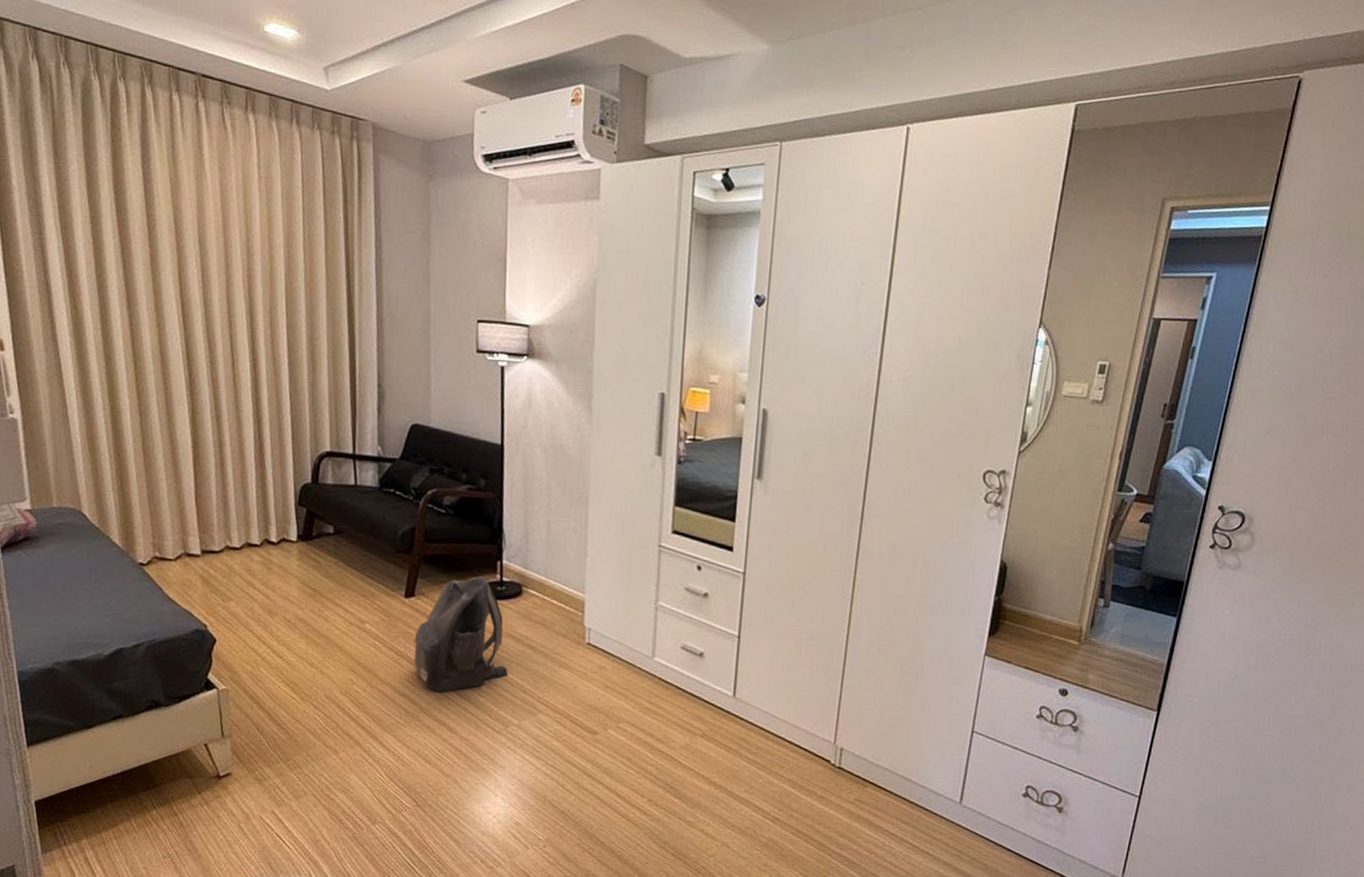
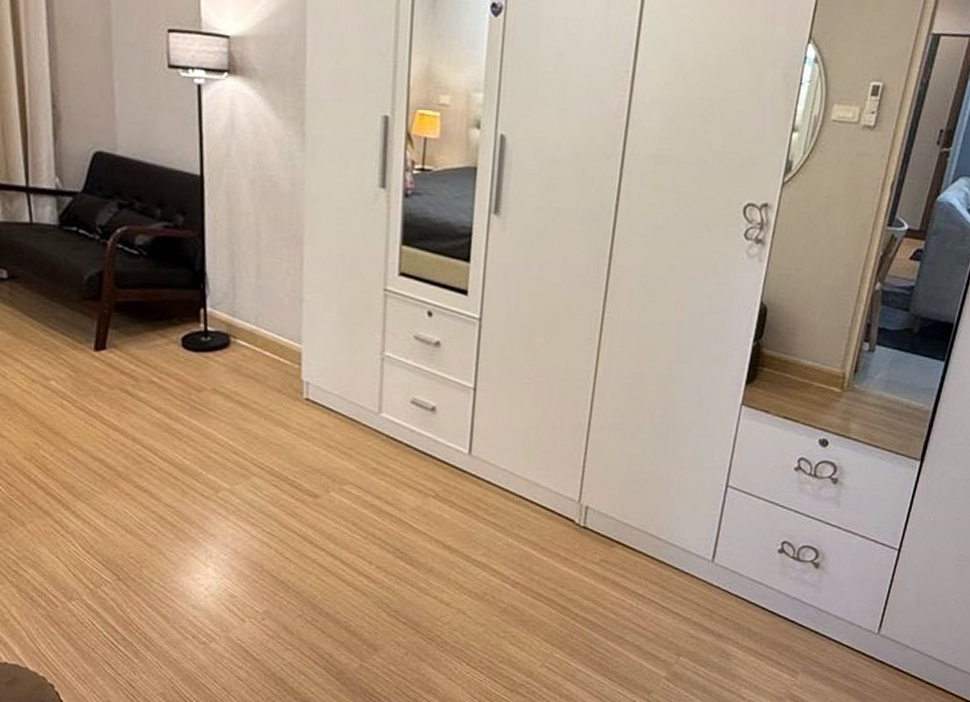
backpack: present [414,576,508,693] -> none [107,326,217,456]

